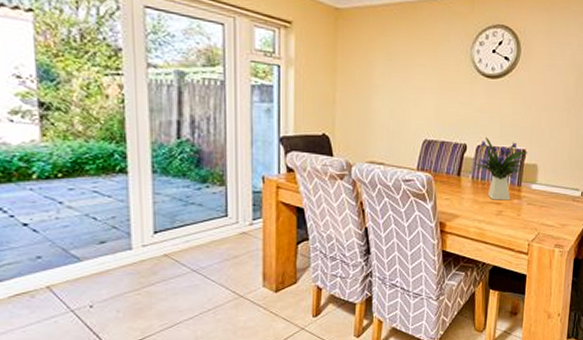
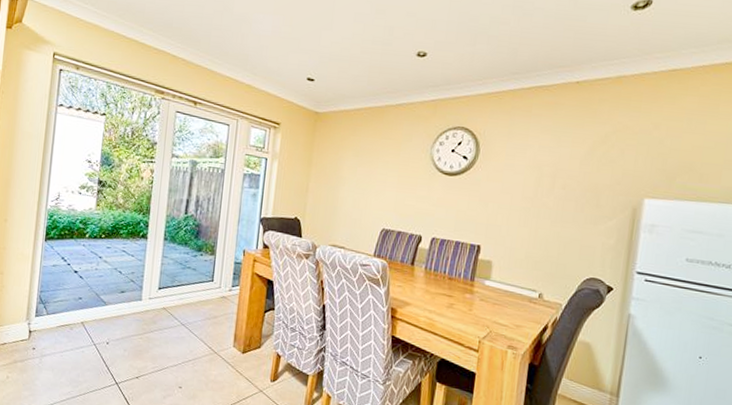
flower arrangement: present [471,136,529,200] -> none [425,230,483,294]

